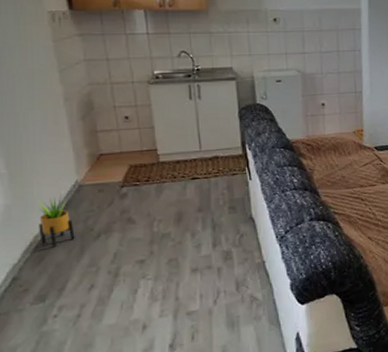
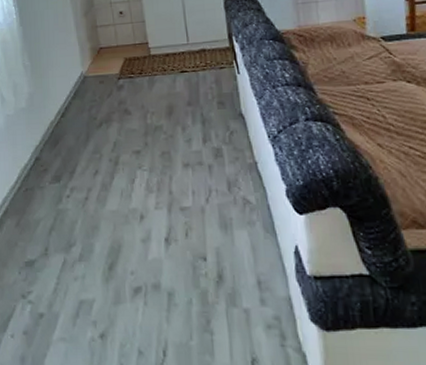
potted plant: present [37,194,75,248] -> none [52,84,82,133]

